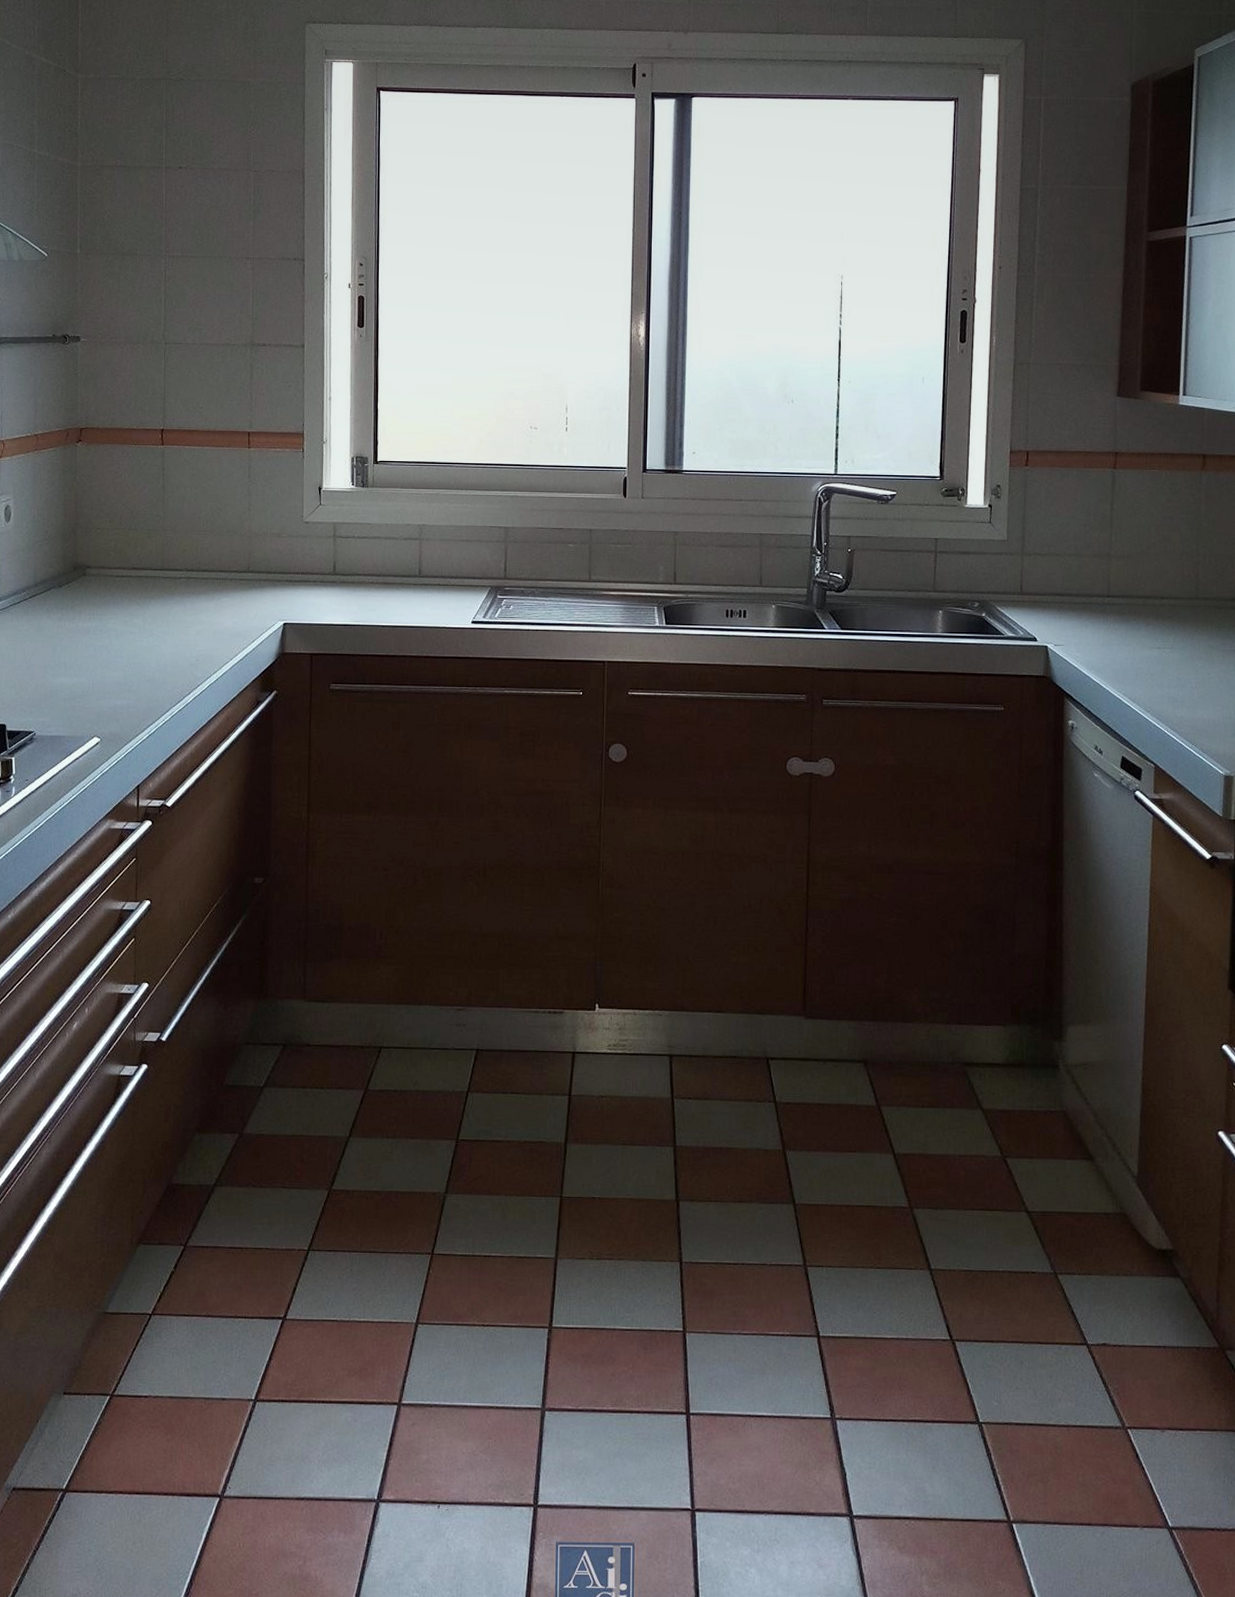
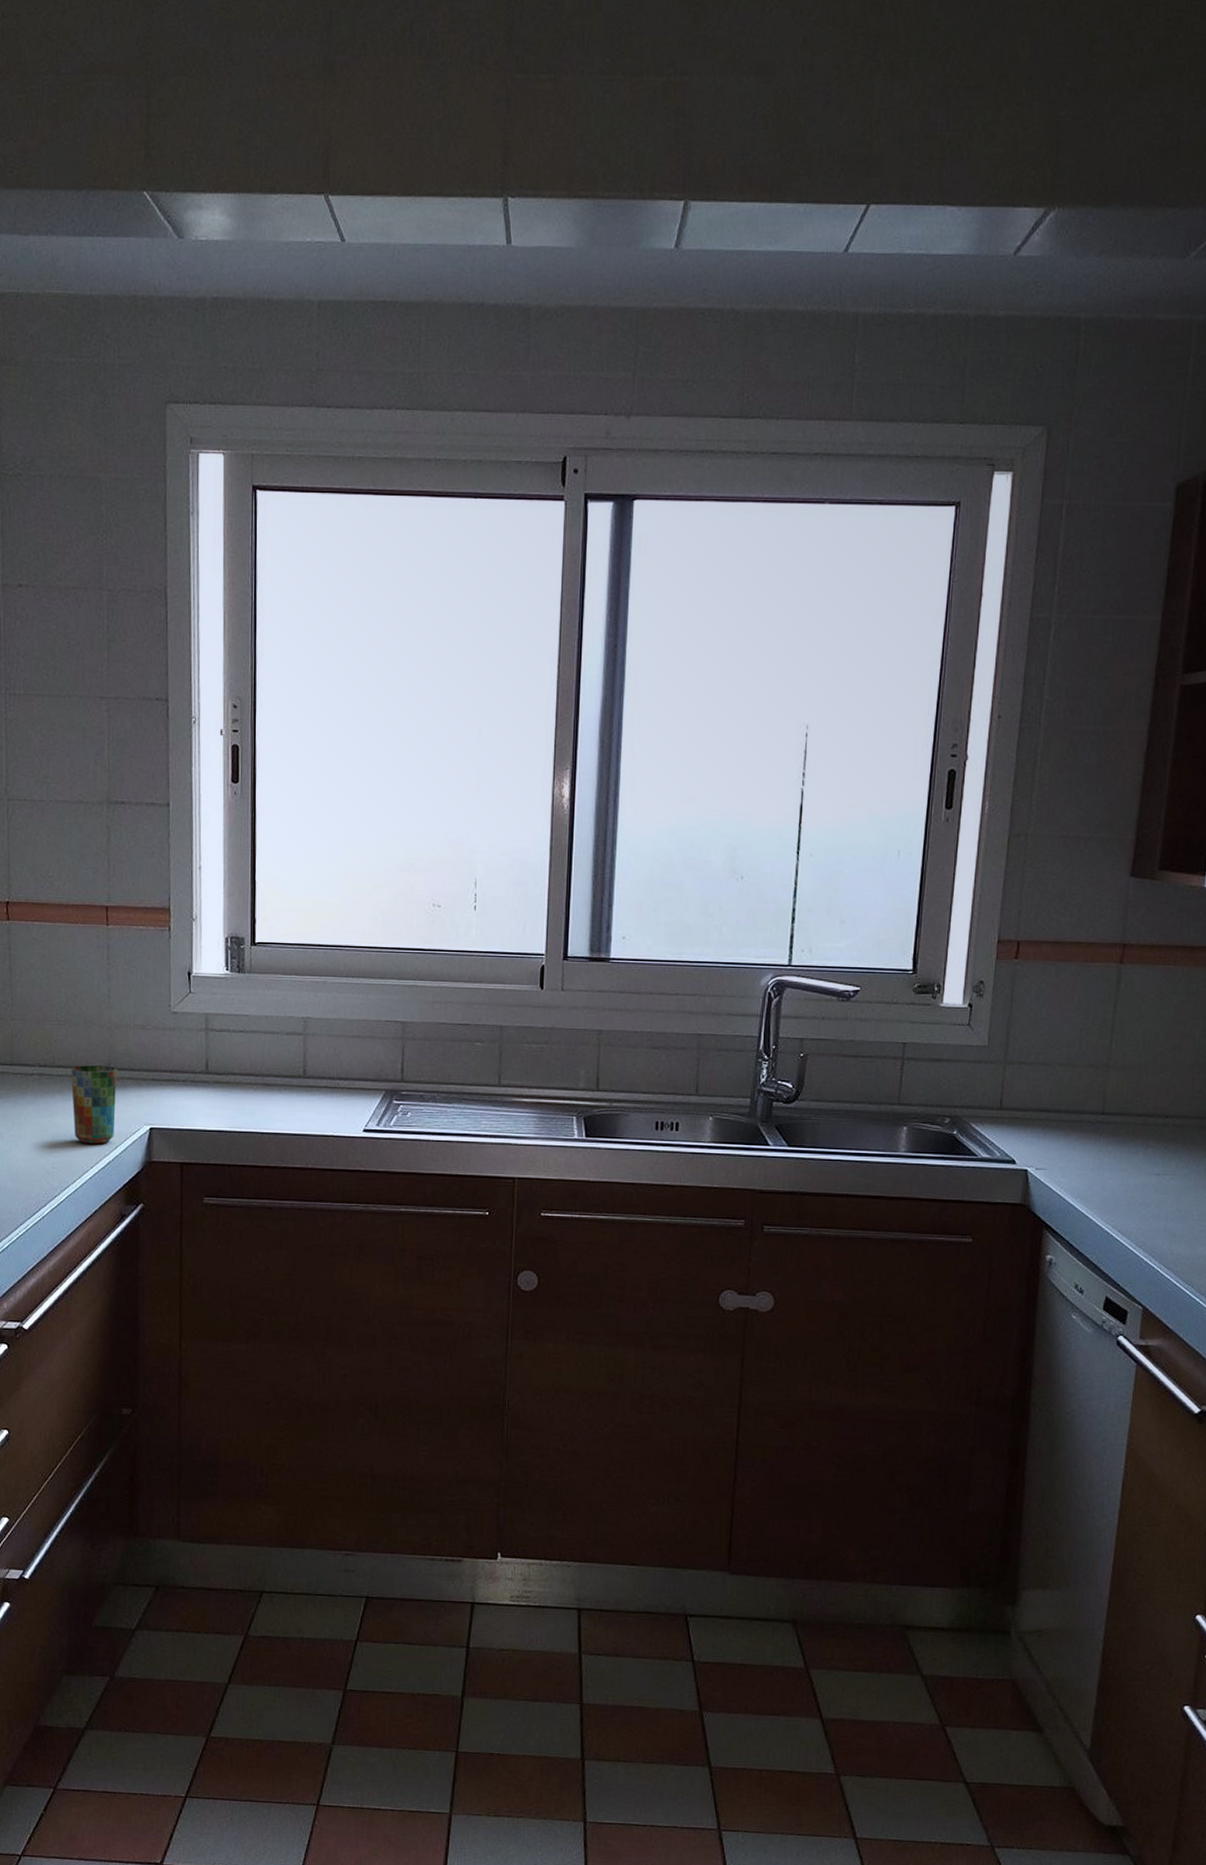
cup: none [214,569,256,639] -> present [70,1065,117,1145]

